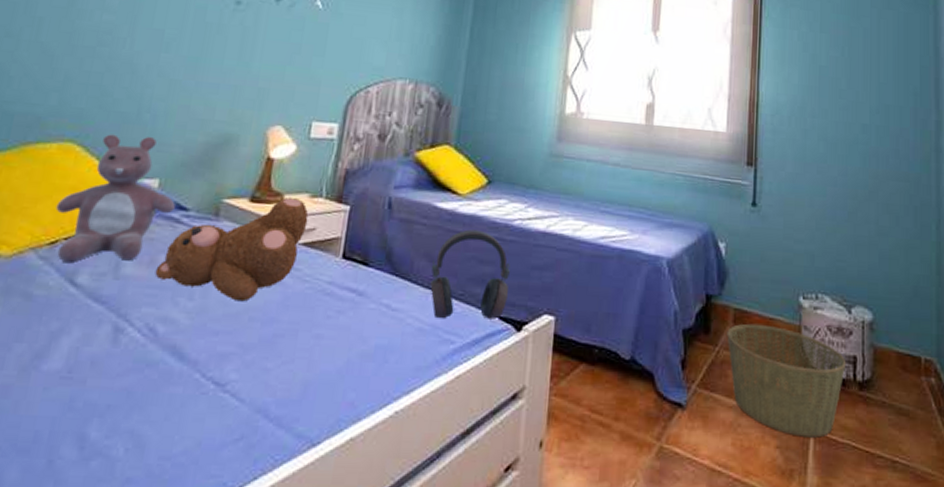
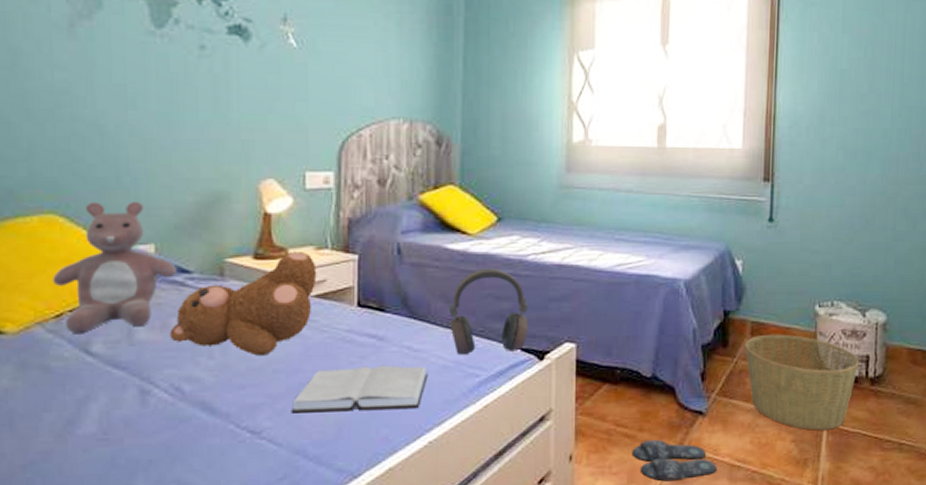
hardback book: none [259,321,403,372] -> present [291,365,428,414]
slippers: none [605,432,696,483] -> present [632,440,717,482]

